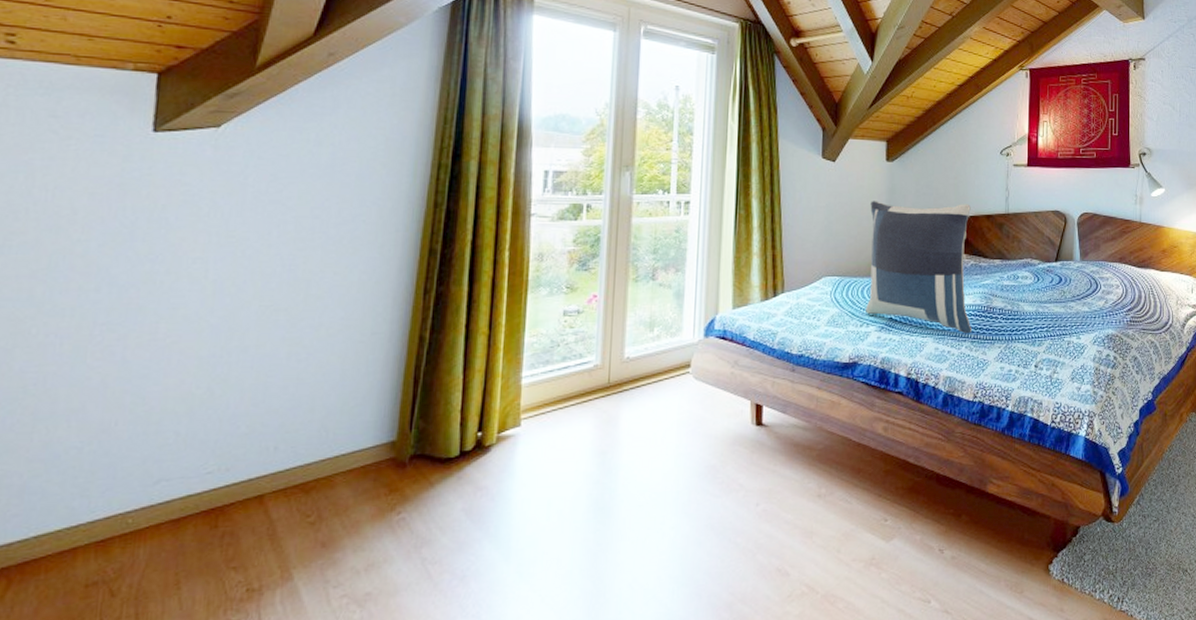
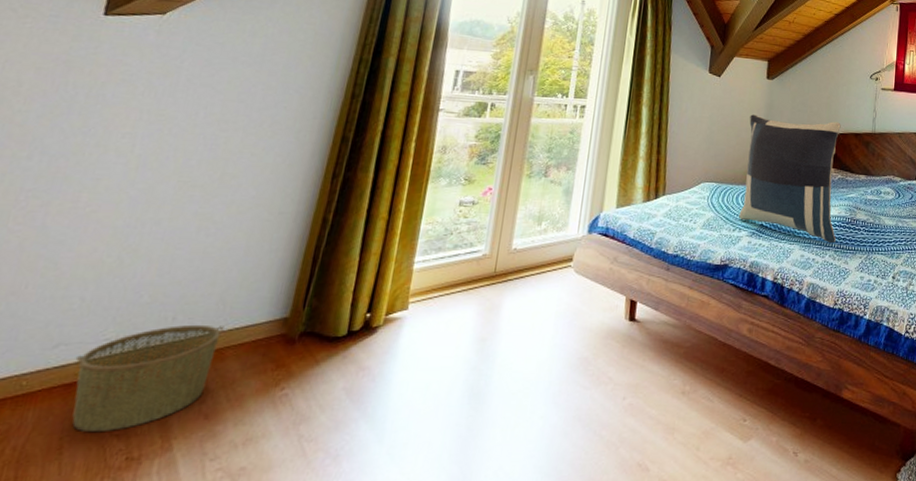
basket: none [179,452,330,567] -> present [72,324,224,433]

